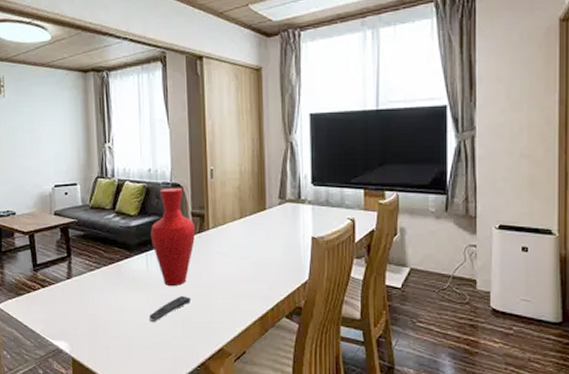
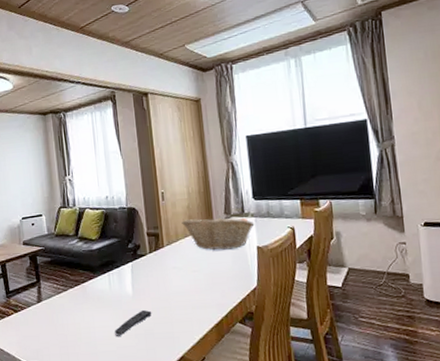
vase: present [150,187,196,287] -> none [110,210,152,303]
fruit basket: none [231,200,311,238] -> present [181,215,255,251]

